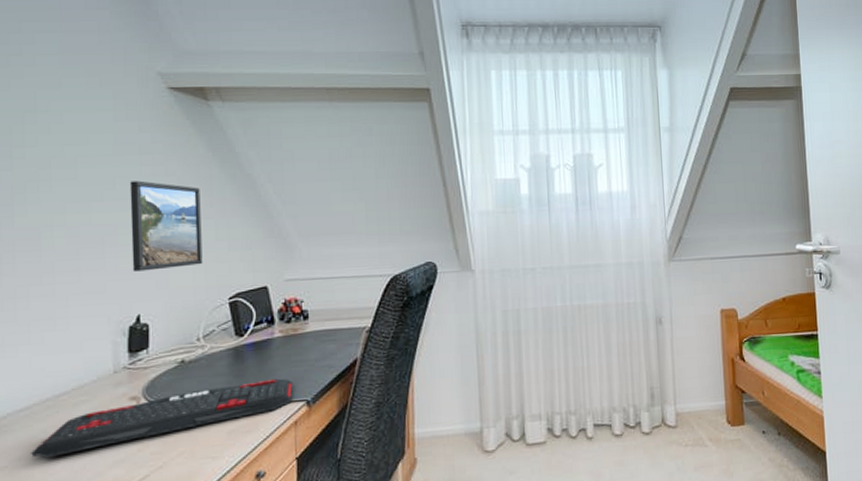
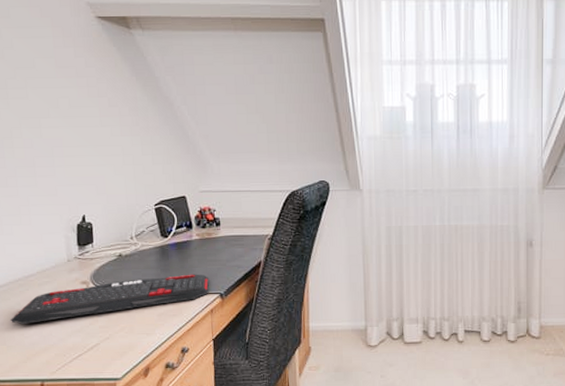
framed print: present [129,181,203,272] -> none [70,100,132,179]

